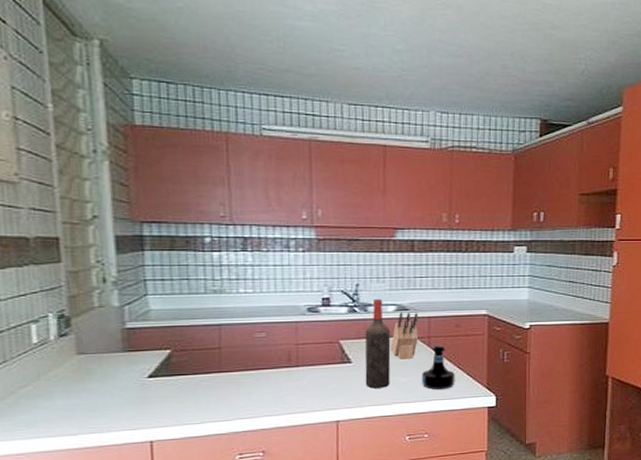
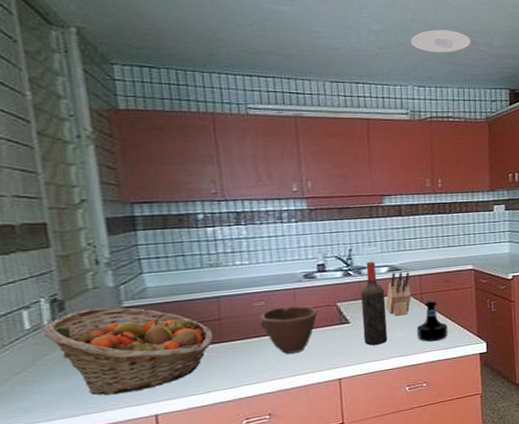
fruit basket: none [49,327,213,417] -> present [42,307,214,395]
bowl: none [259,340,319,390] -> present [260,305,318,354]
recessed light: none [436,51,502,76] -> present [410,30,471,52]

